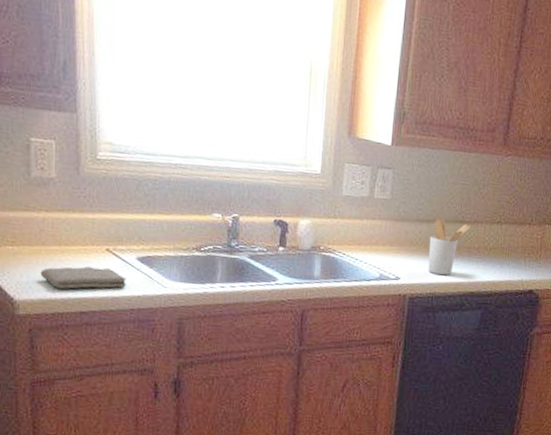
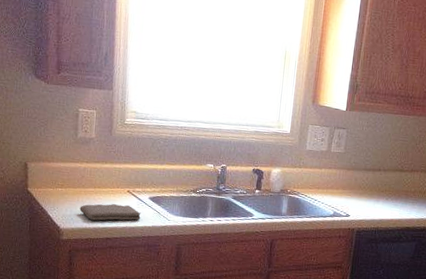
utensil holder: present [428,218,470,276] -> none [372,168,408,214]

